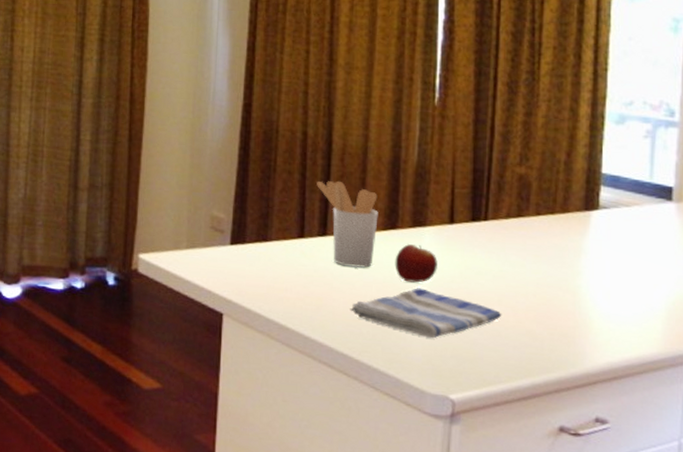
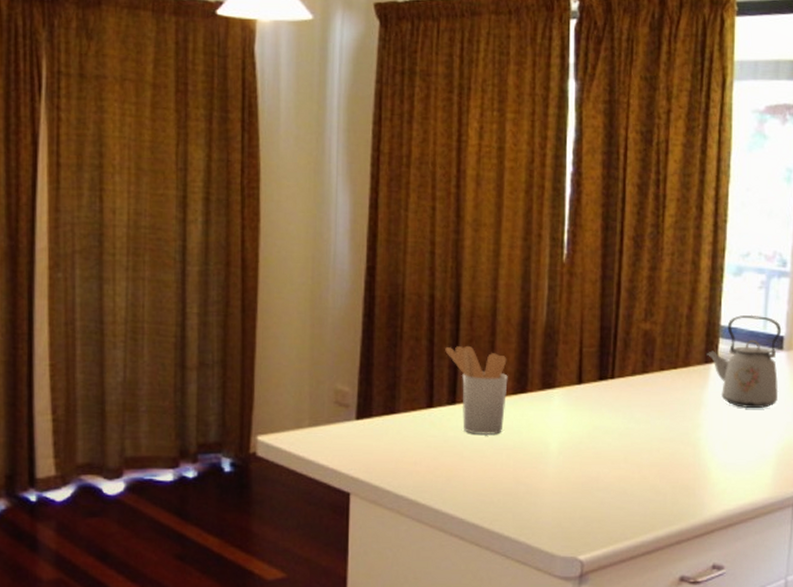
dish towel: present [350,288,502,339] -> none [480,451,628,502]
fruit: present [395,244,438,283] -> none [524,407,566,446]
kettle: none [585,163,670,260] -> present [705,314,782,408]

